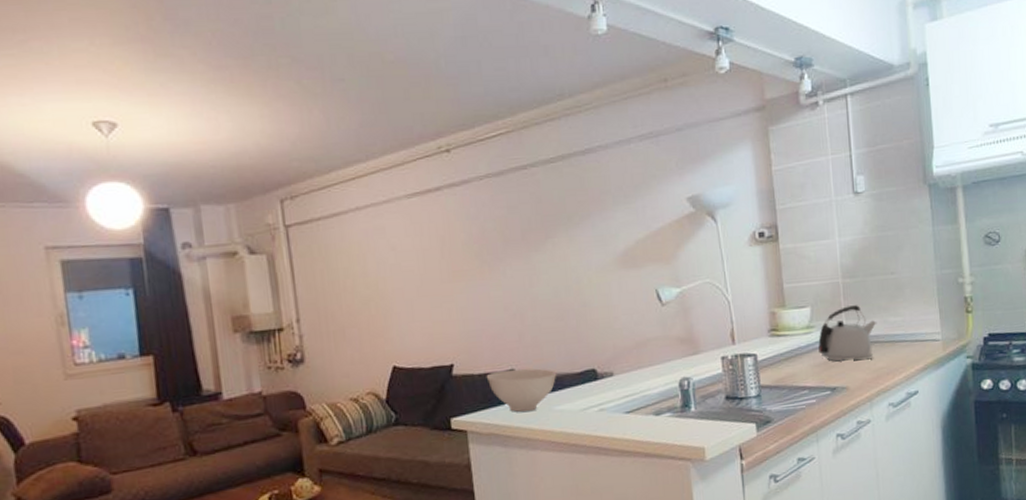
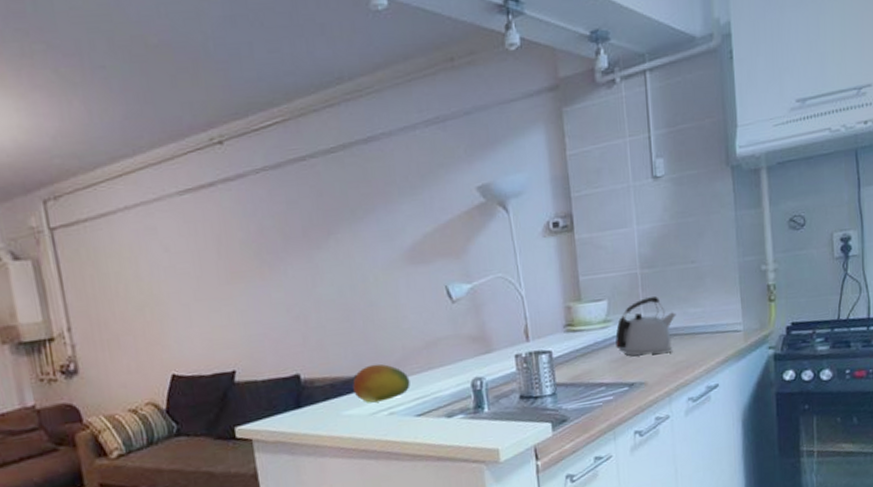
bowl: present [486,368,557,413] -> none [270,372,344,419]
fruit: none [565,361,620,399] -> present [352,363,410,403]

